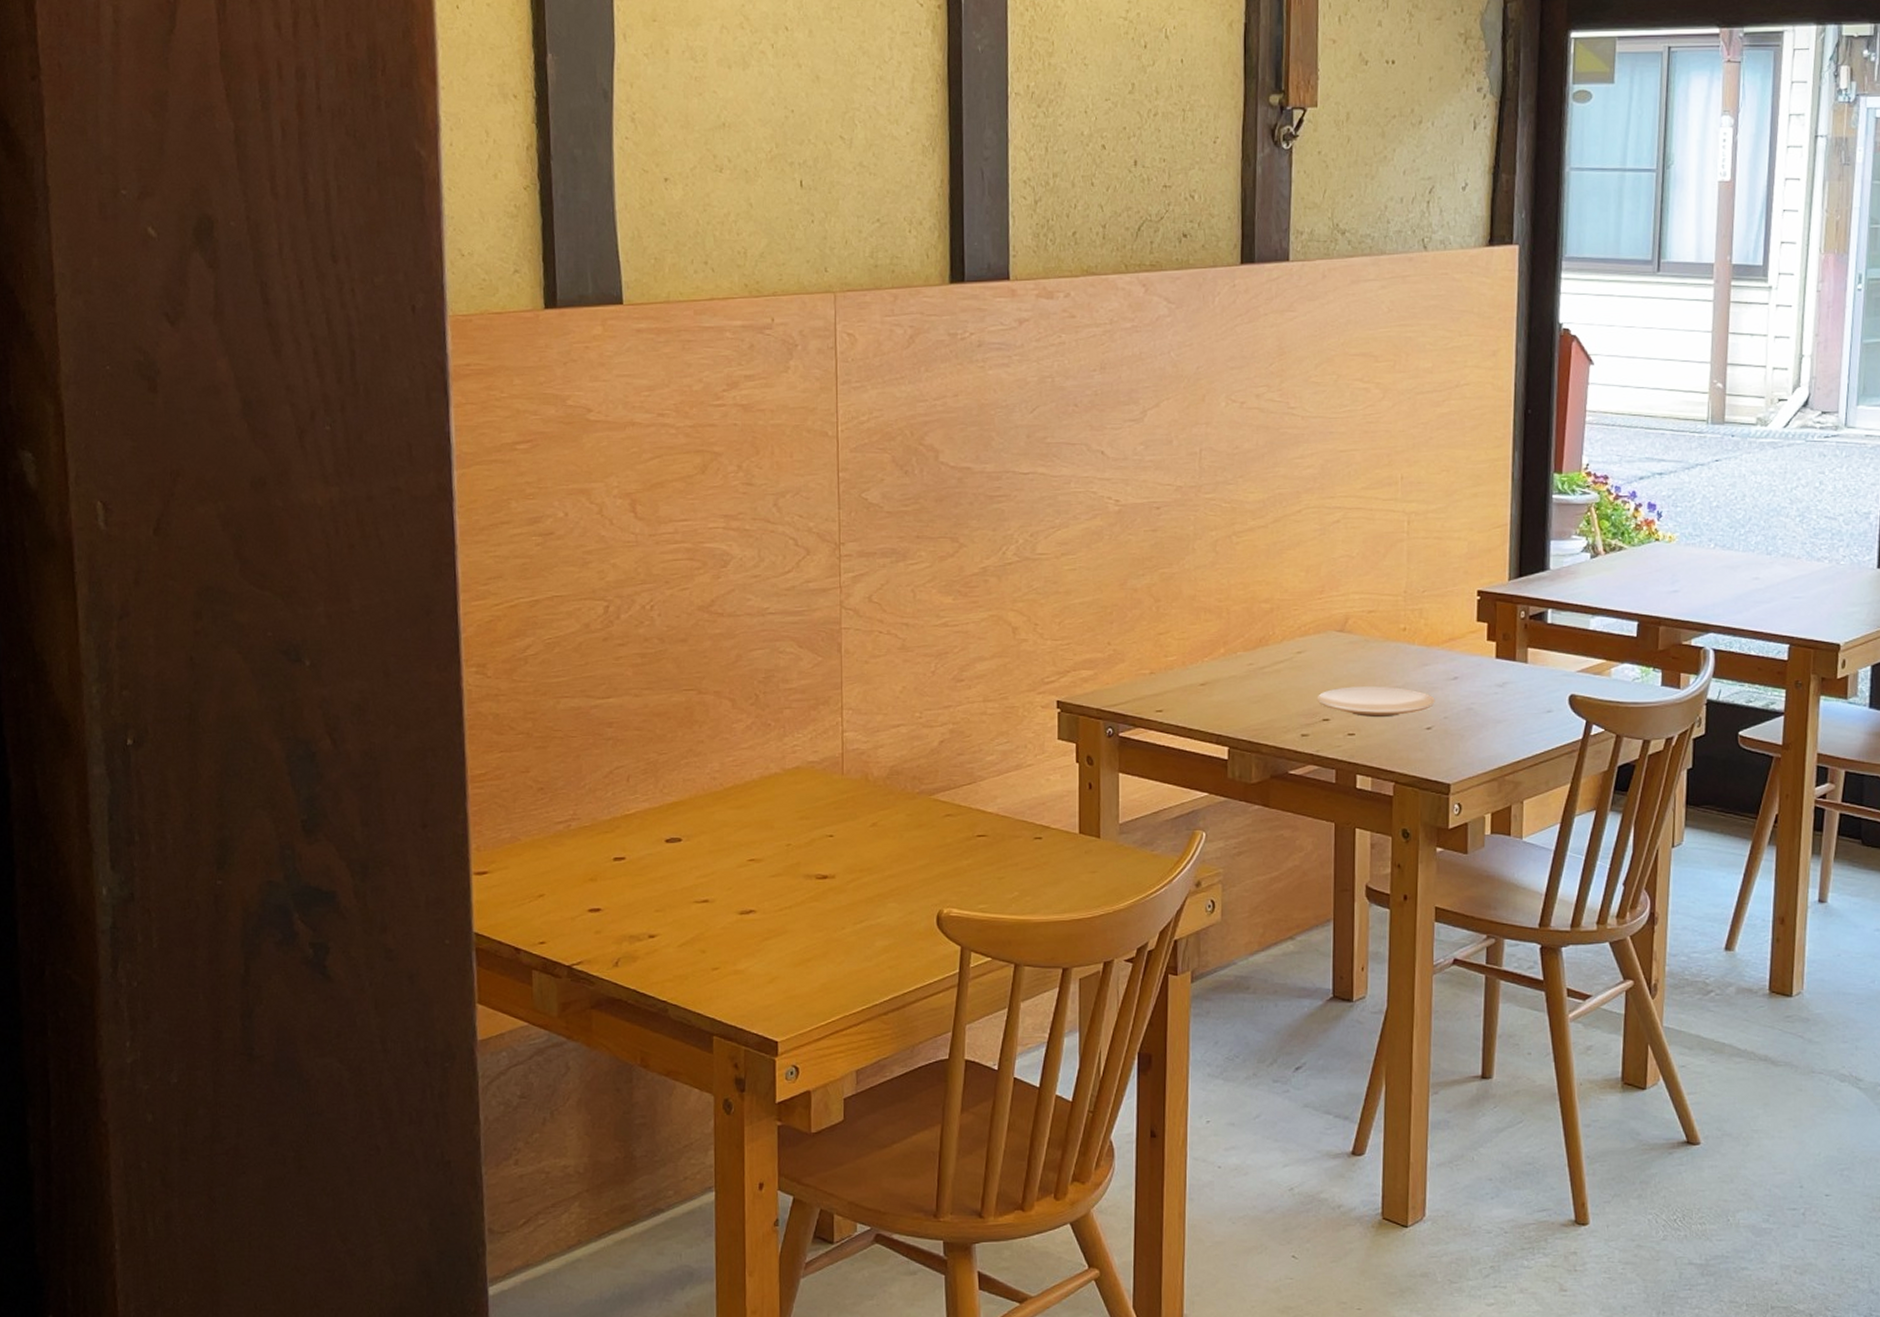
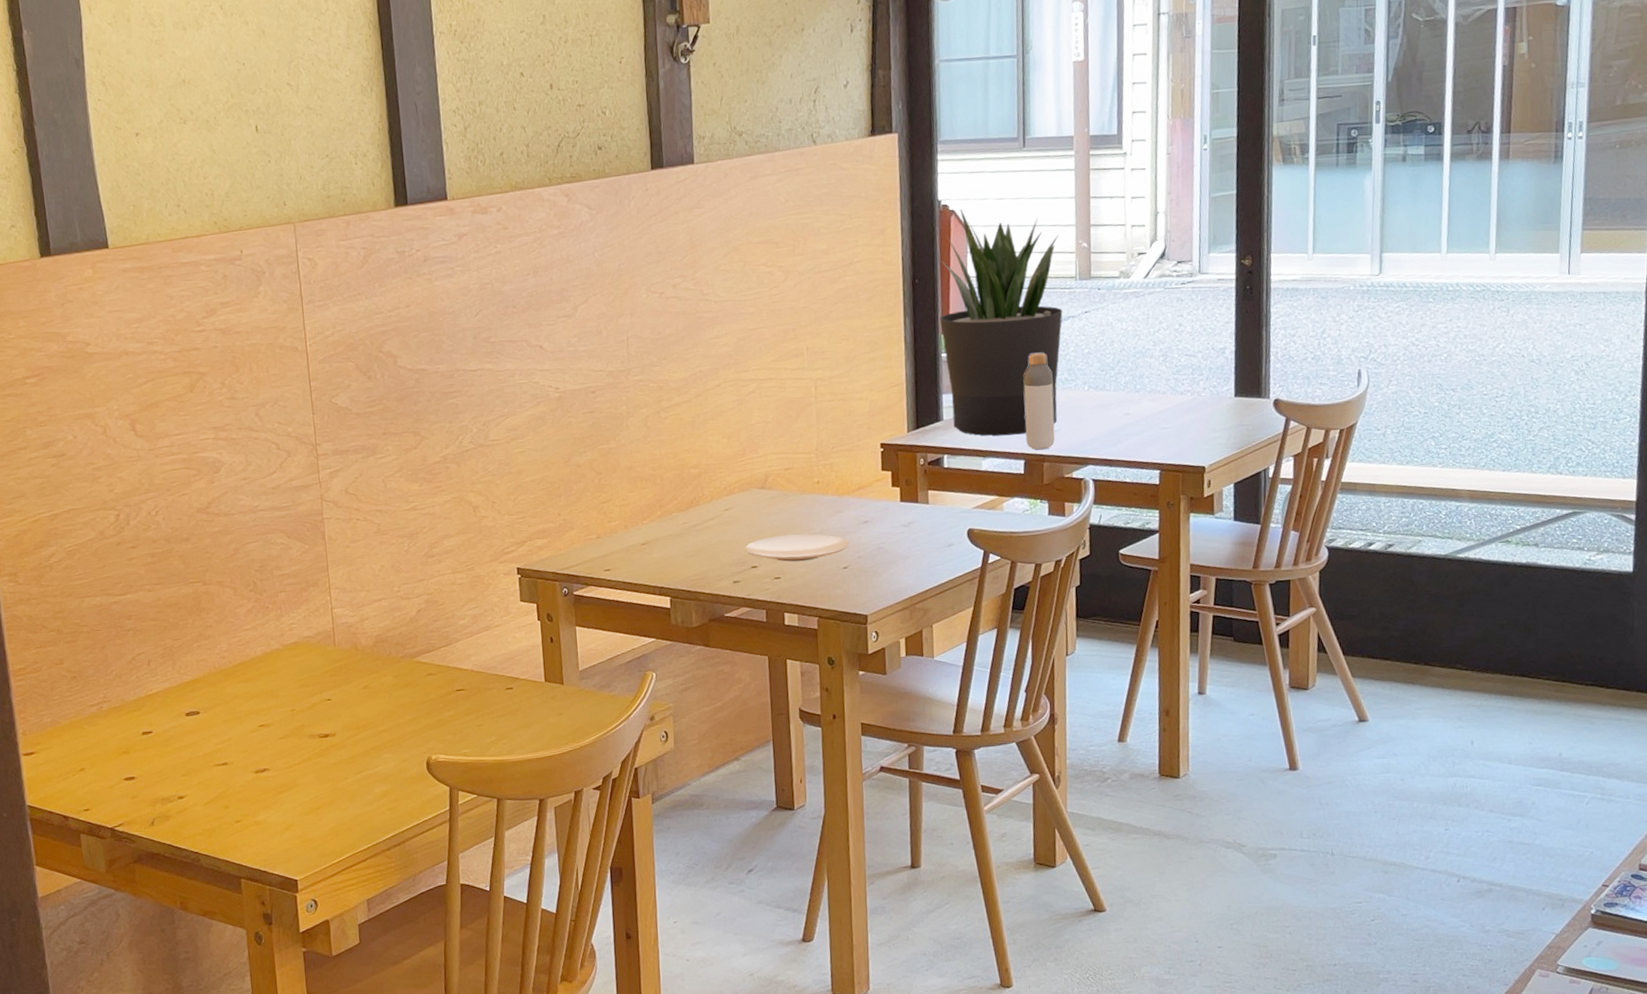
planter: none [1553,335,1691,592] -> present [940,209,1063,436]
bottle: none [1641,501,1675,612] -> present [1023,352,1055,450]

